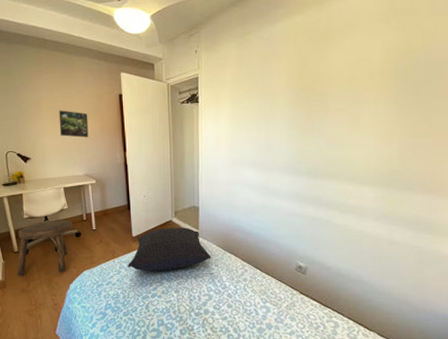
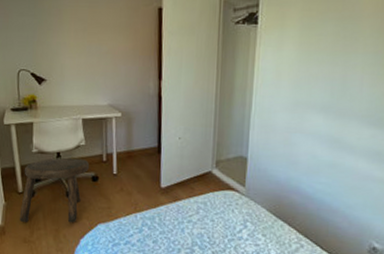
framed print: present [59,110,89,138] -> none [83,23,119,59]
pillow: present [128,227,211,272] -> none [152,180,258,235]

